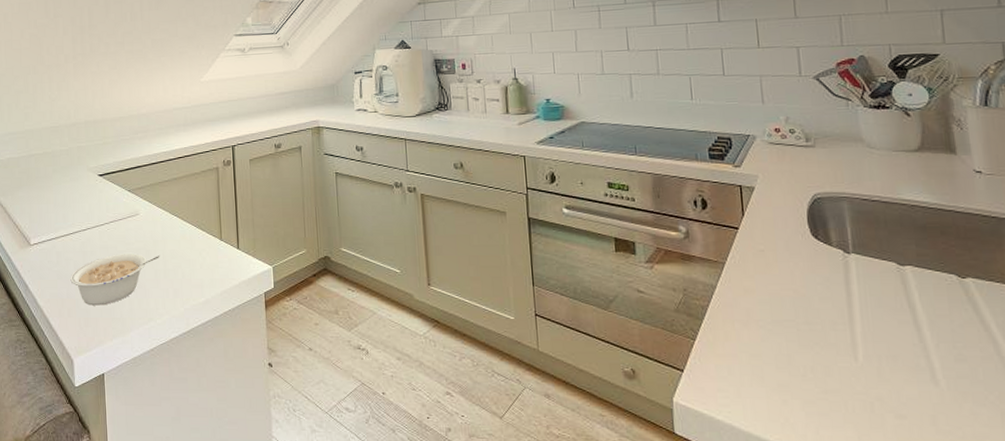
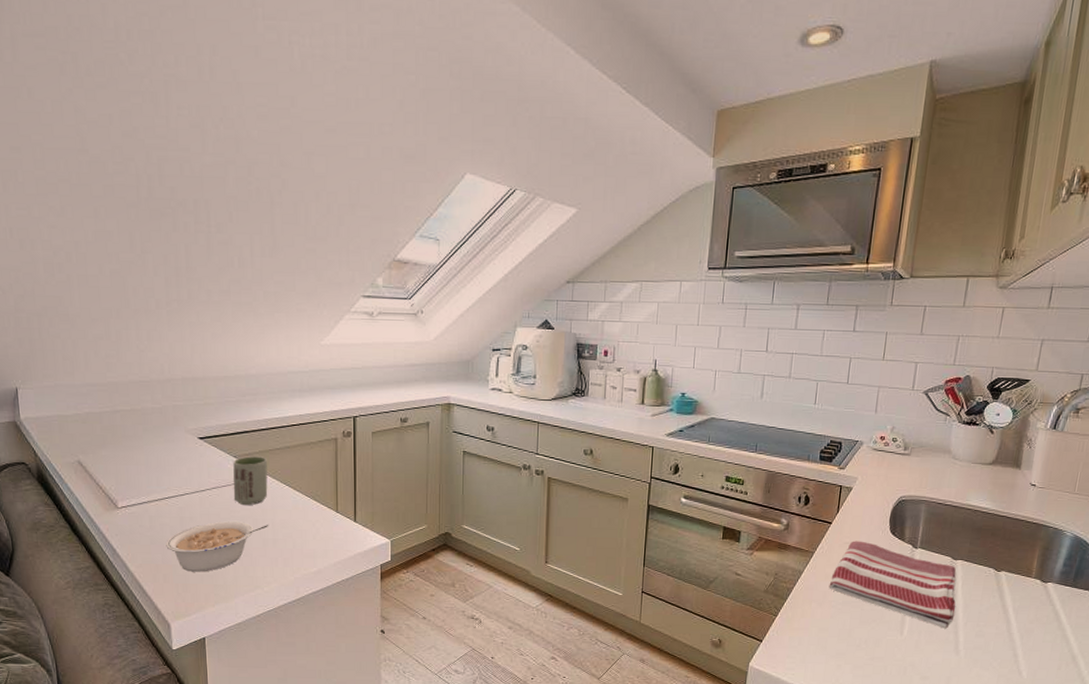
cup: none [128,189,159,237] -> present [233,456,268,505]
dish towel: none [751,247,920,352] -> present [829,541,956,629]

